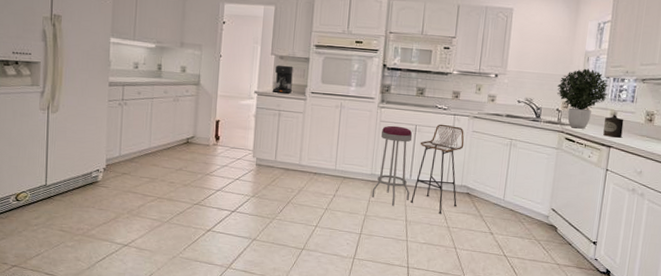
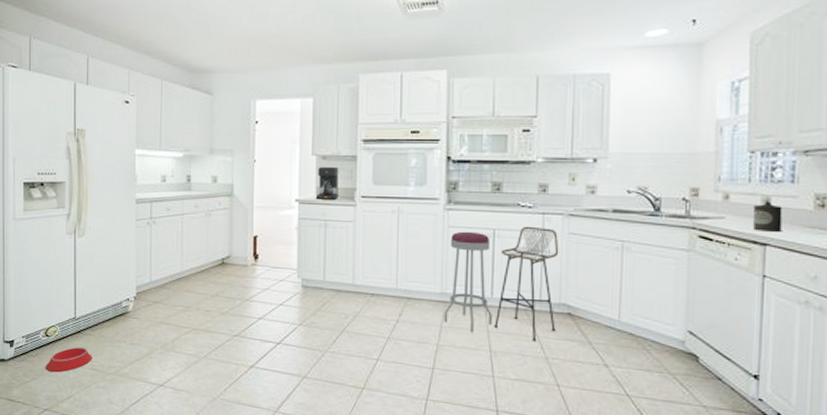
pet bowl: none [14,211,62,233] -> present [45,347,92,373]
potted plant: present [556,68,609,129] -> none [680,142,757,223]

